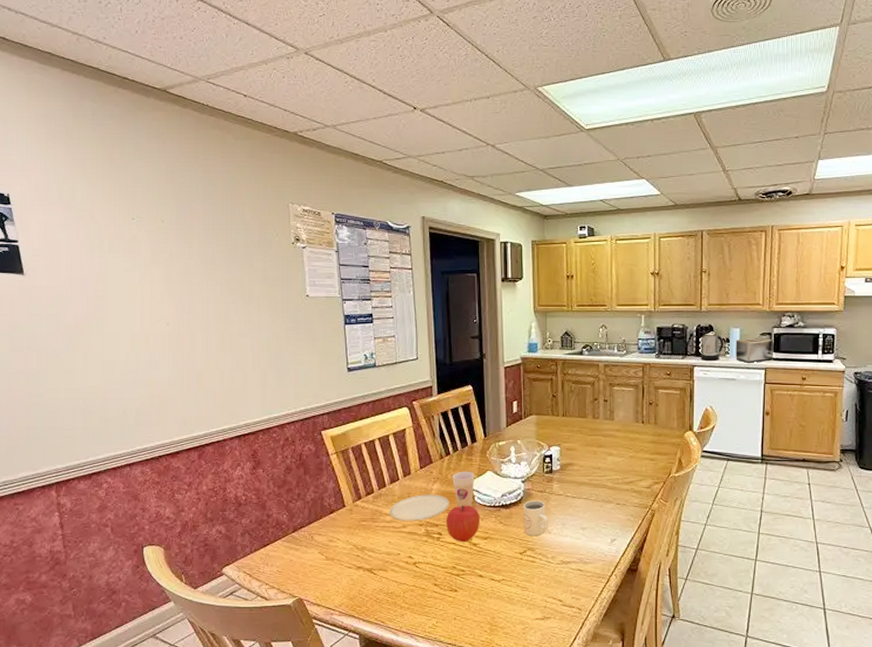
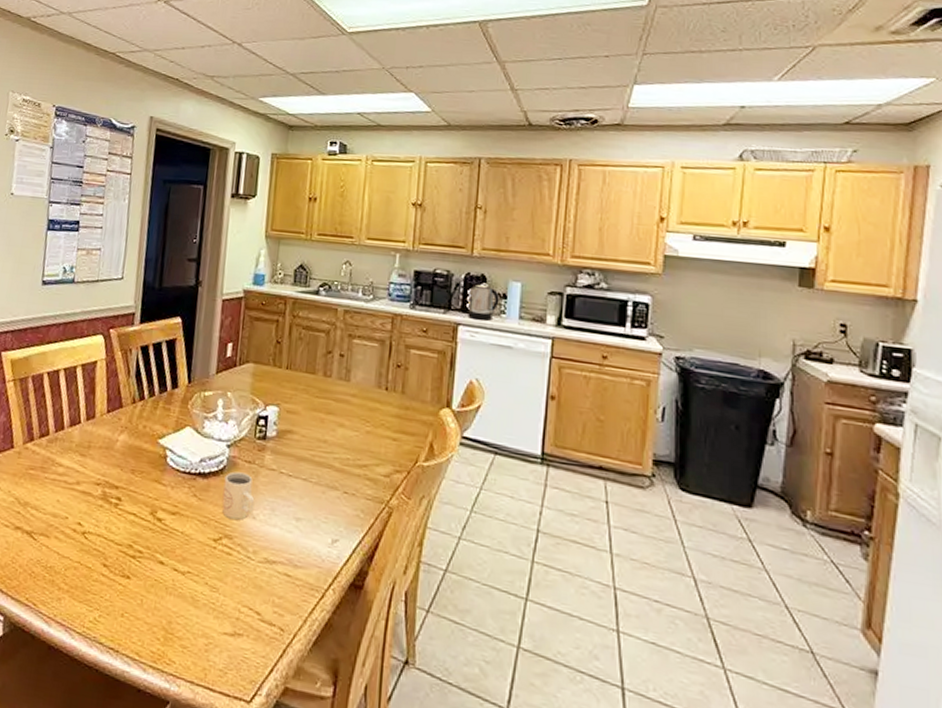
plate: present [389,494,450,522] -> none [62,445,137,479]
fruit: present [446,505,481,543] -> none [128,466,171,515]
cup: present [453,471,475,507] -> none [142,422,171,470]
toaster: present [736,337,773,363] -> none [514,296,565,329]

